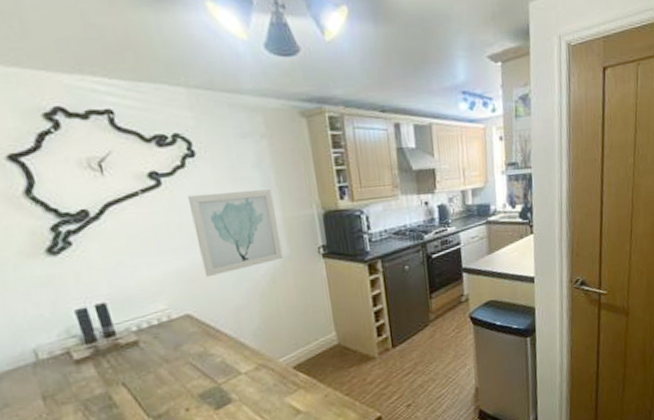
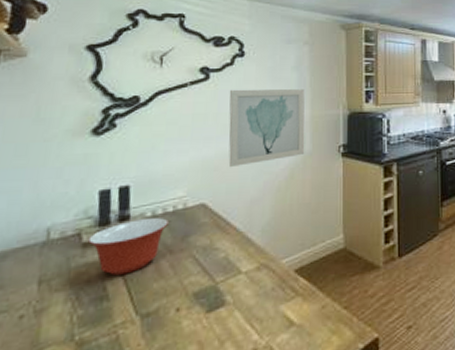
mixing bowl: none [79,331,157,386] -> present [88,218,168,276]

